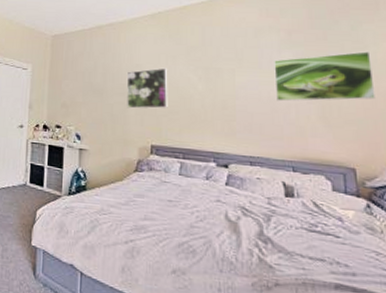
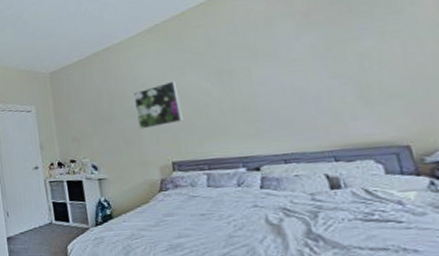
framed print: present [274,51,375,102] -> none [293,14,422,90]

